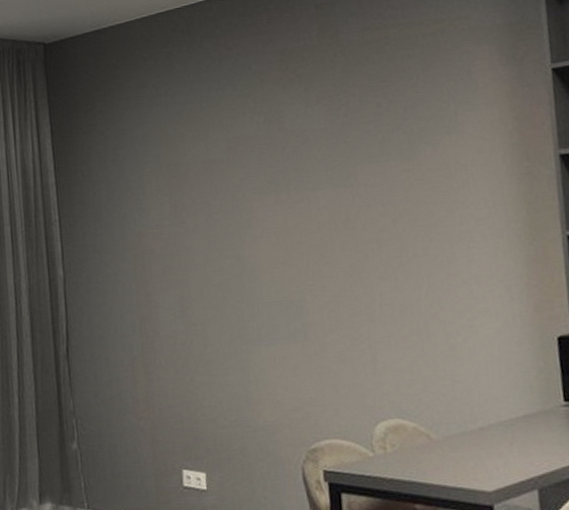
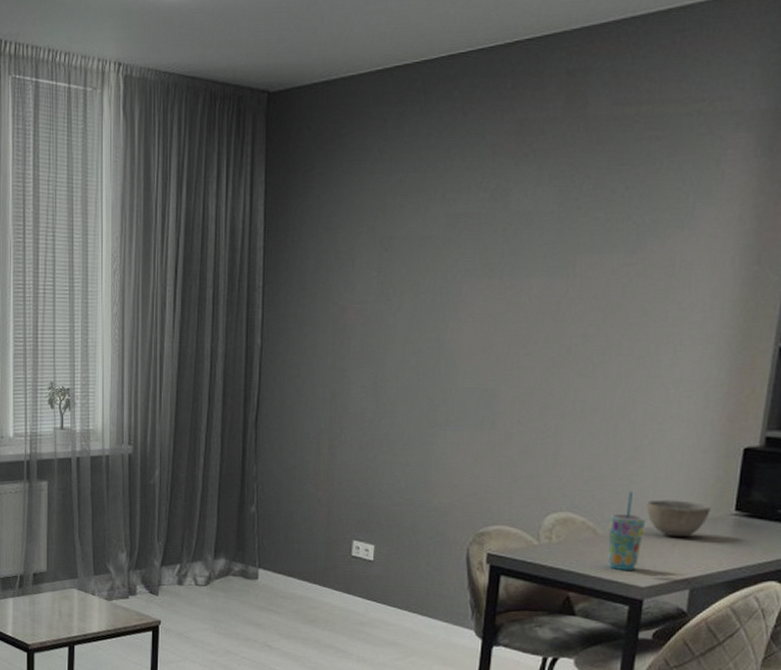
cup: none [440,391,479,475] -> present [607,491,646,570]
bowl: none [474,396,540,435] -> present [646,500,711,538]

